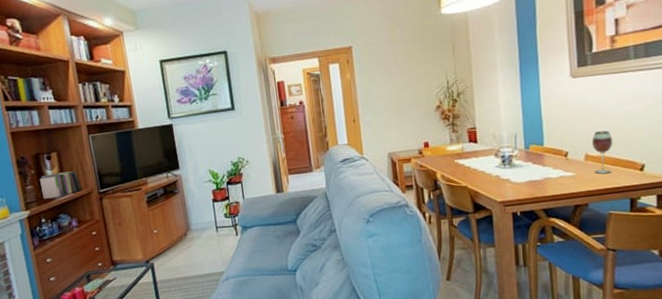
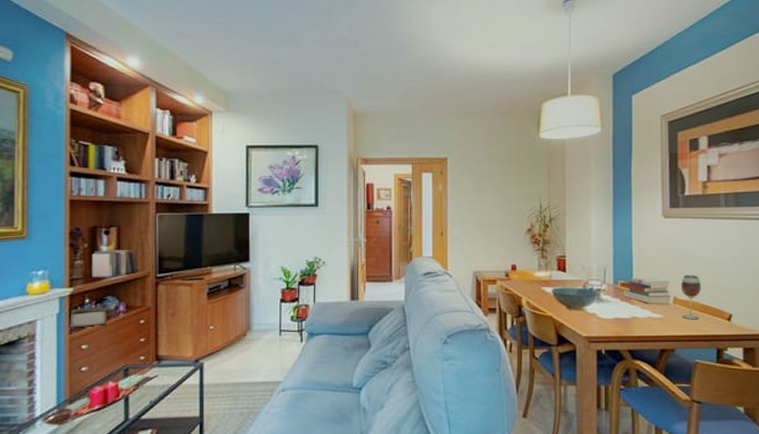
decorative box: none [31,223,65,246] -> present [69,307,111,328]
decorative bowl: none [464,155,513,179] -> present [551,287,600,311]
books: none [531,137,583,164] -> present [620,276,671,304]

